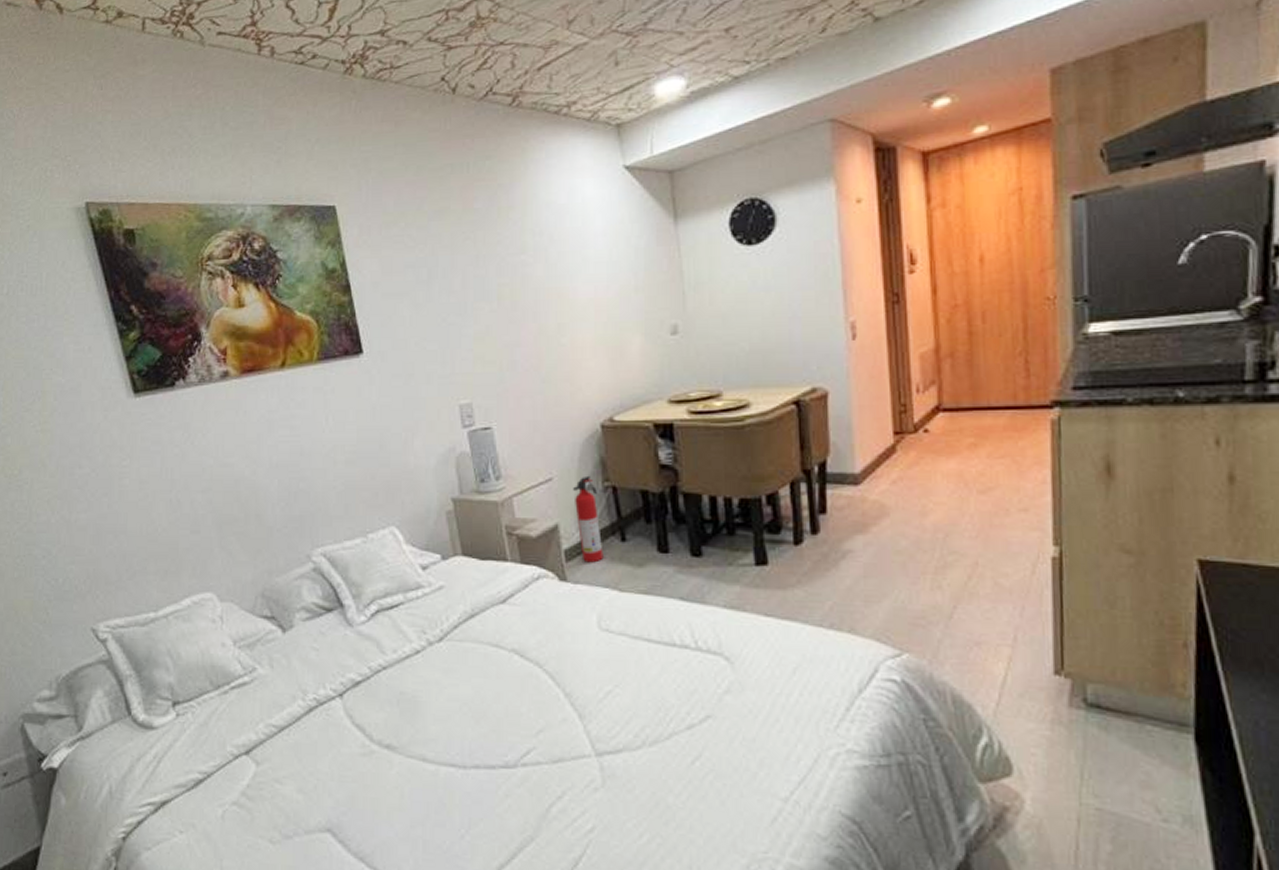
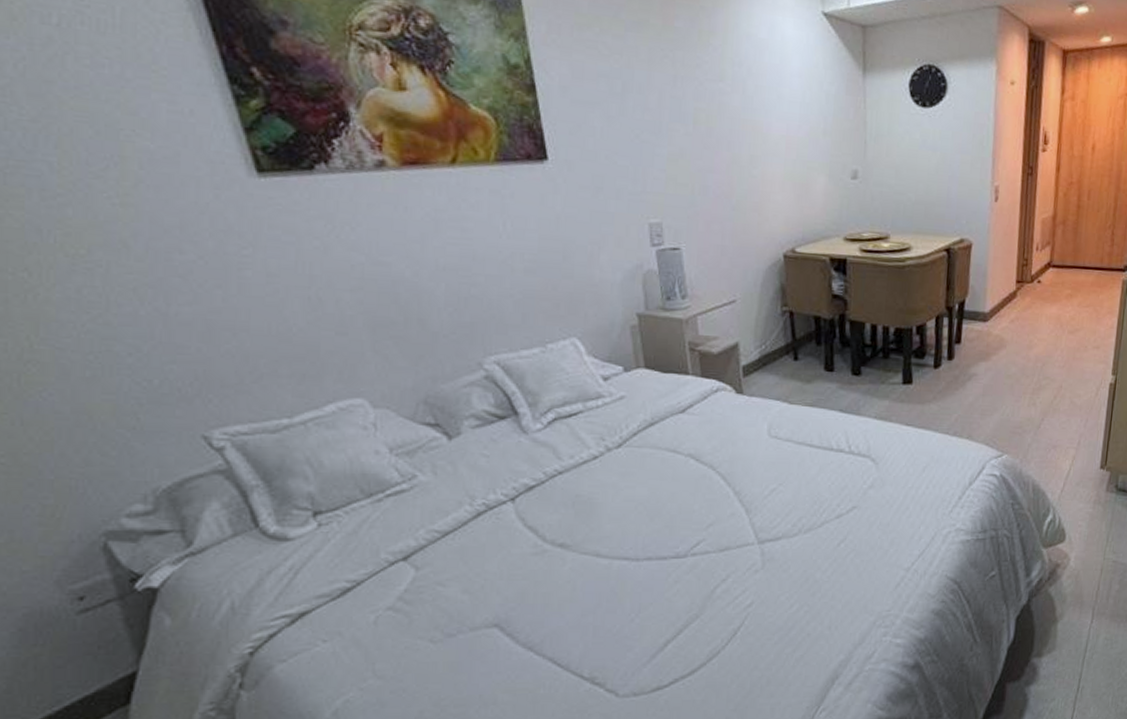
fire extinguisher: present [573,475,603,563] -> none [754,300,778,378]

